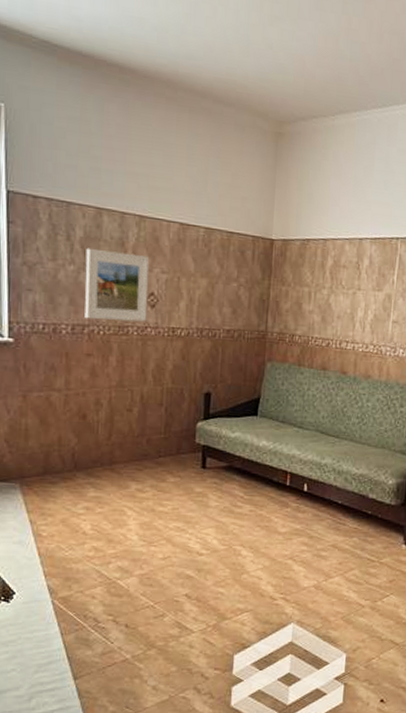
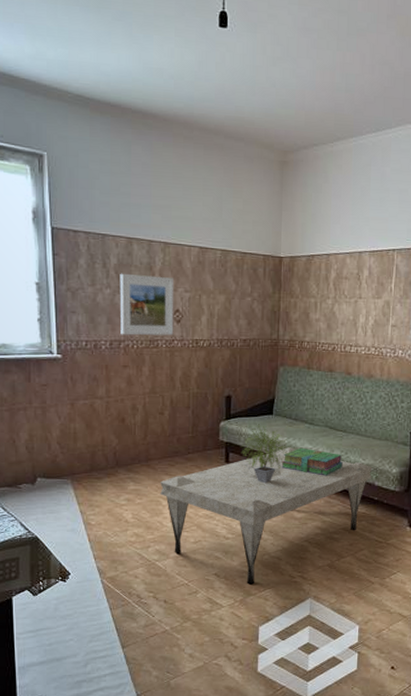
coffee table: none [125,453,367,607] -> present [160,447,373,585]
potted plant: none [221,426,276,493] -> present [242,424,290,484]
stack of books: none [265,453,334,486] -> present [281,447,343,476]

